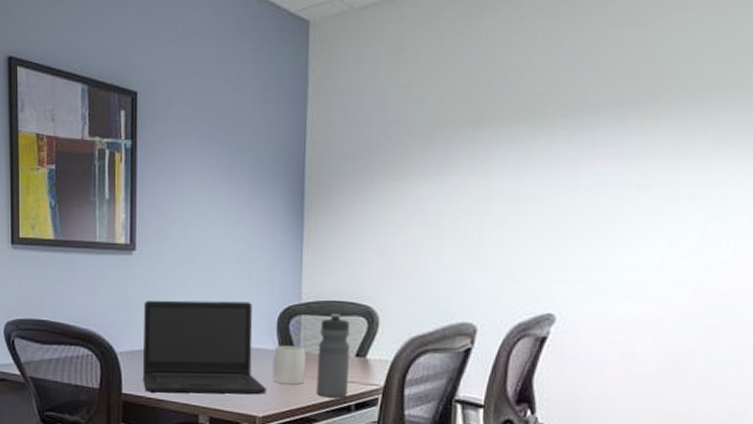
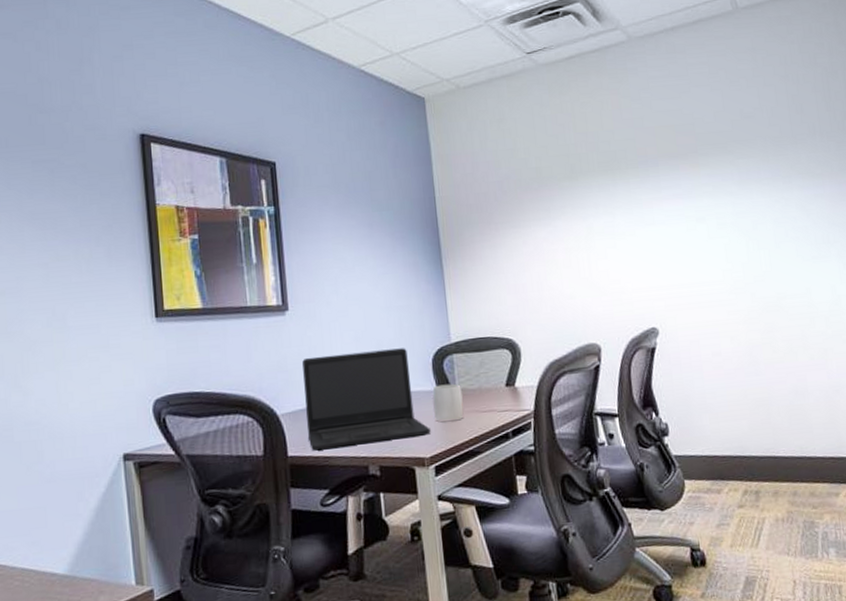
water bottle: present [316,314,350,398] -> none [471,349,504,429]

